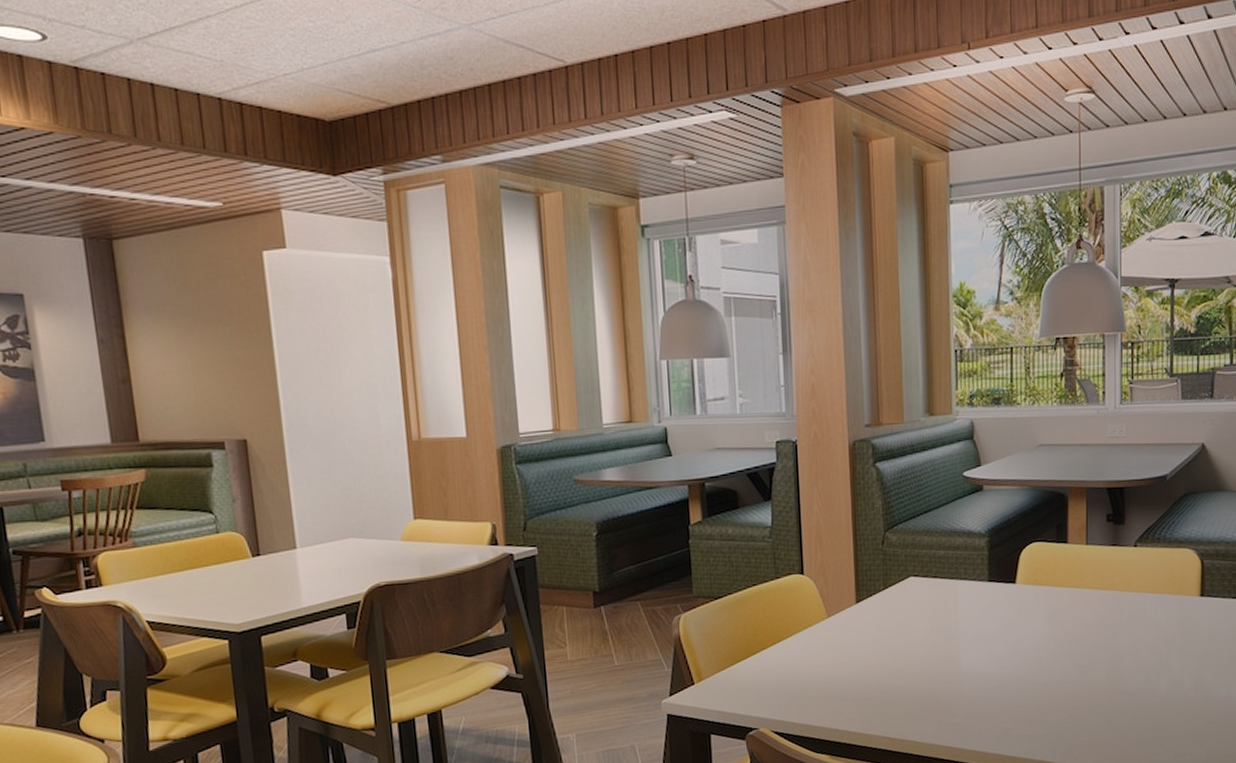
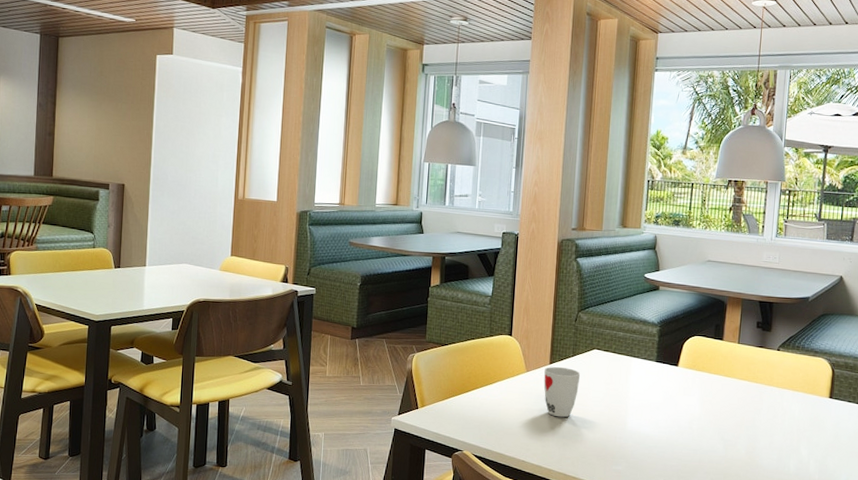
cup: none [850,605,896,669] -> present [543,366,581,418]

